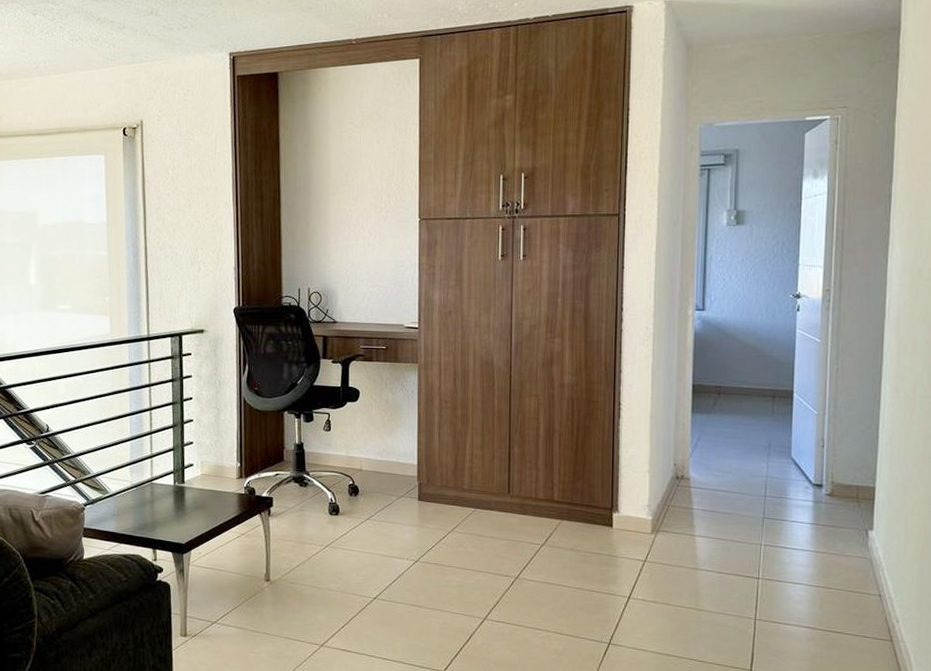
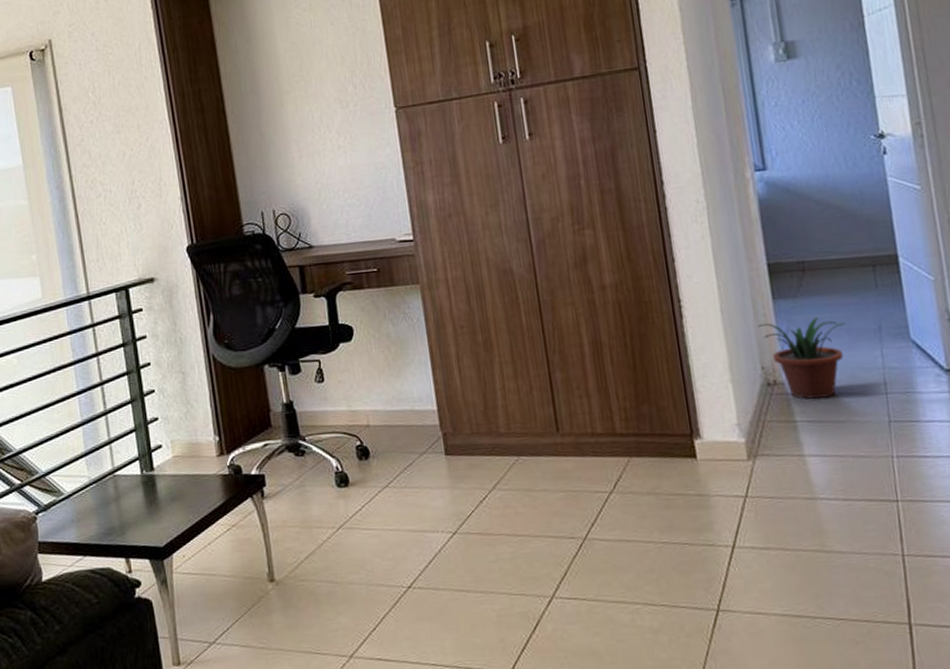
potted plant: none [677,430,745,494] -> present [758,318,846,399]

